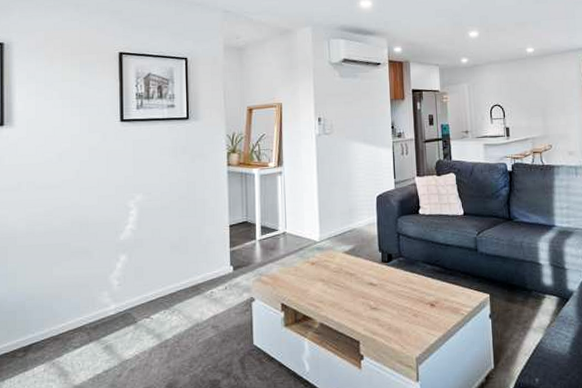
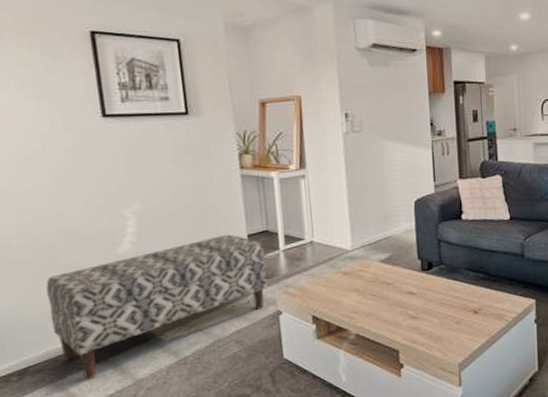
bench: none [57,224,244,358] -> present [46,234,267,379]

